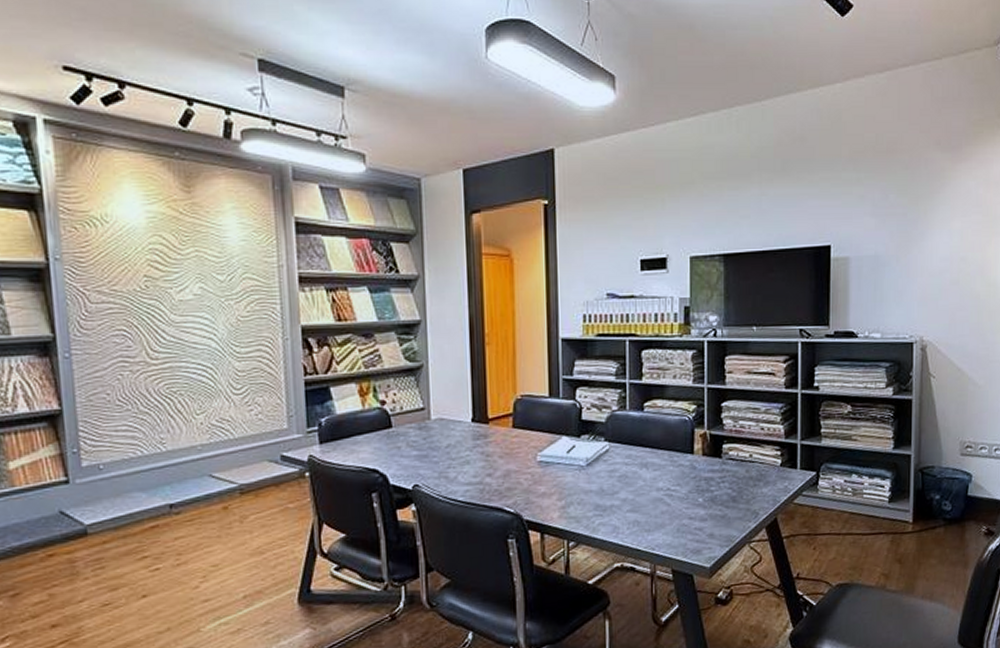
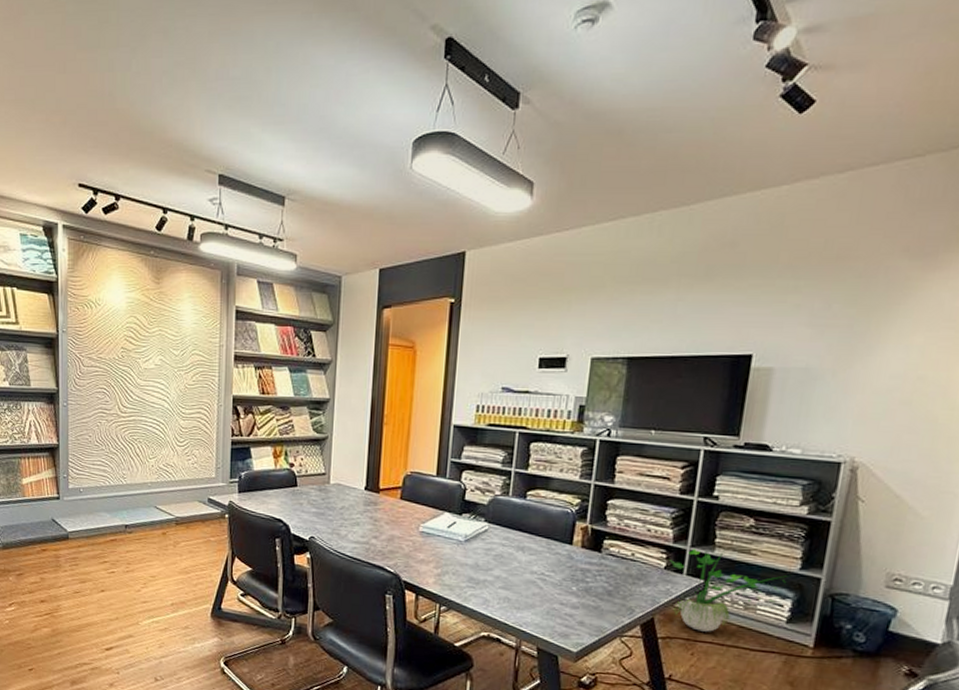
potted plant: none [783,437,883,524] -> present [668,548,787,632]

